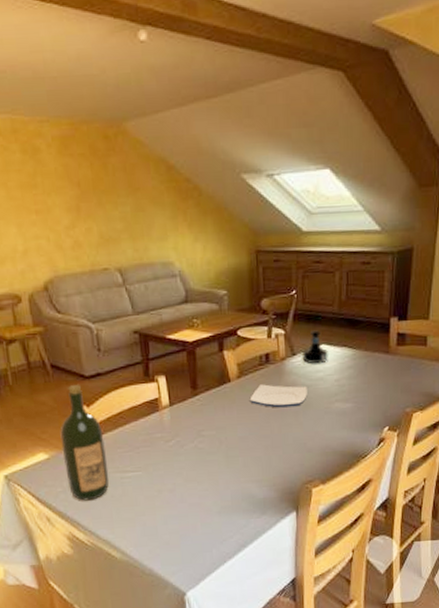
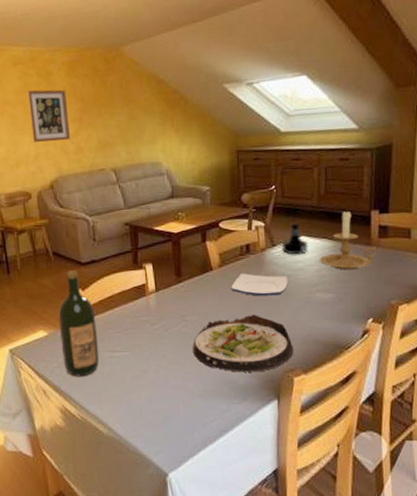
wall art: none [9,169,67,235] -> present [27,89,71,142]
salad plate: none [209,427,313,487] -> present [192,315,294,372]
candle holder: none [340,316,395,379] -> present [320,209,377,270]

